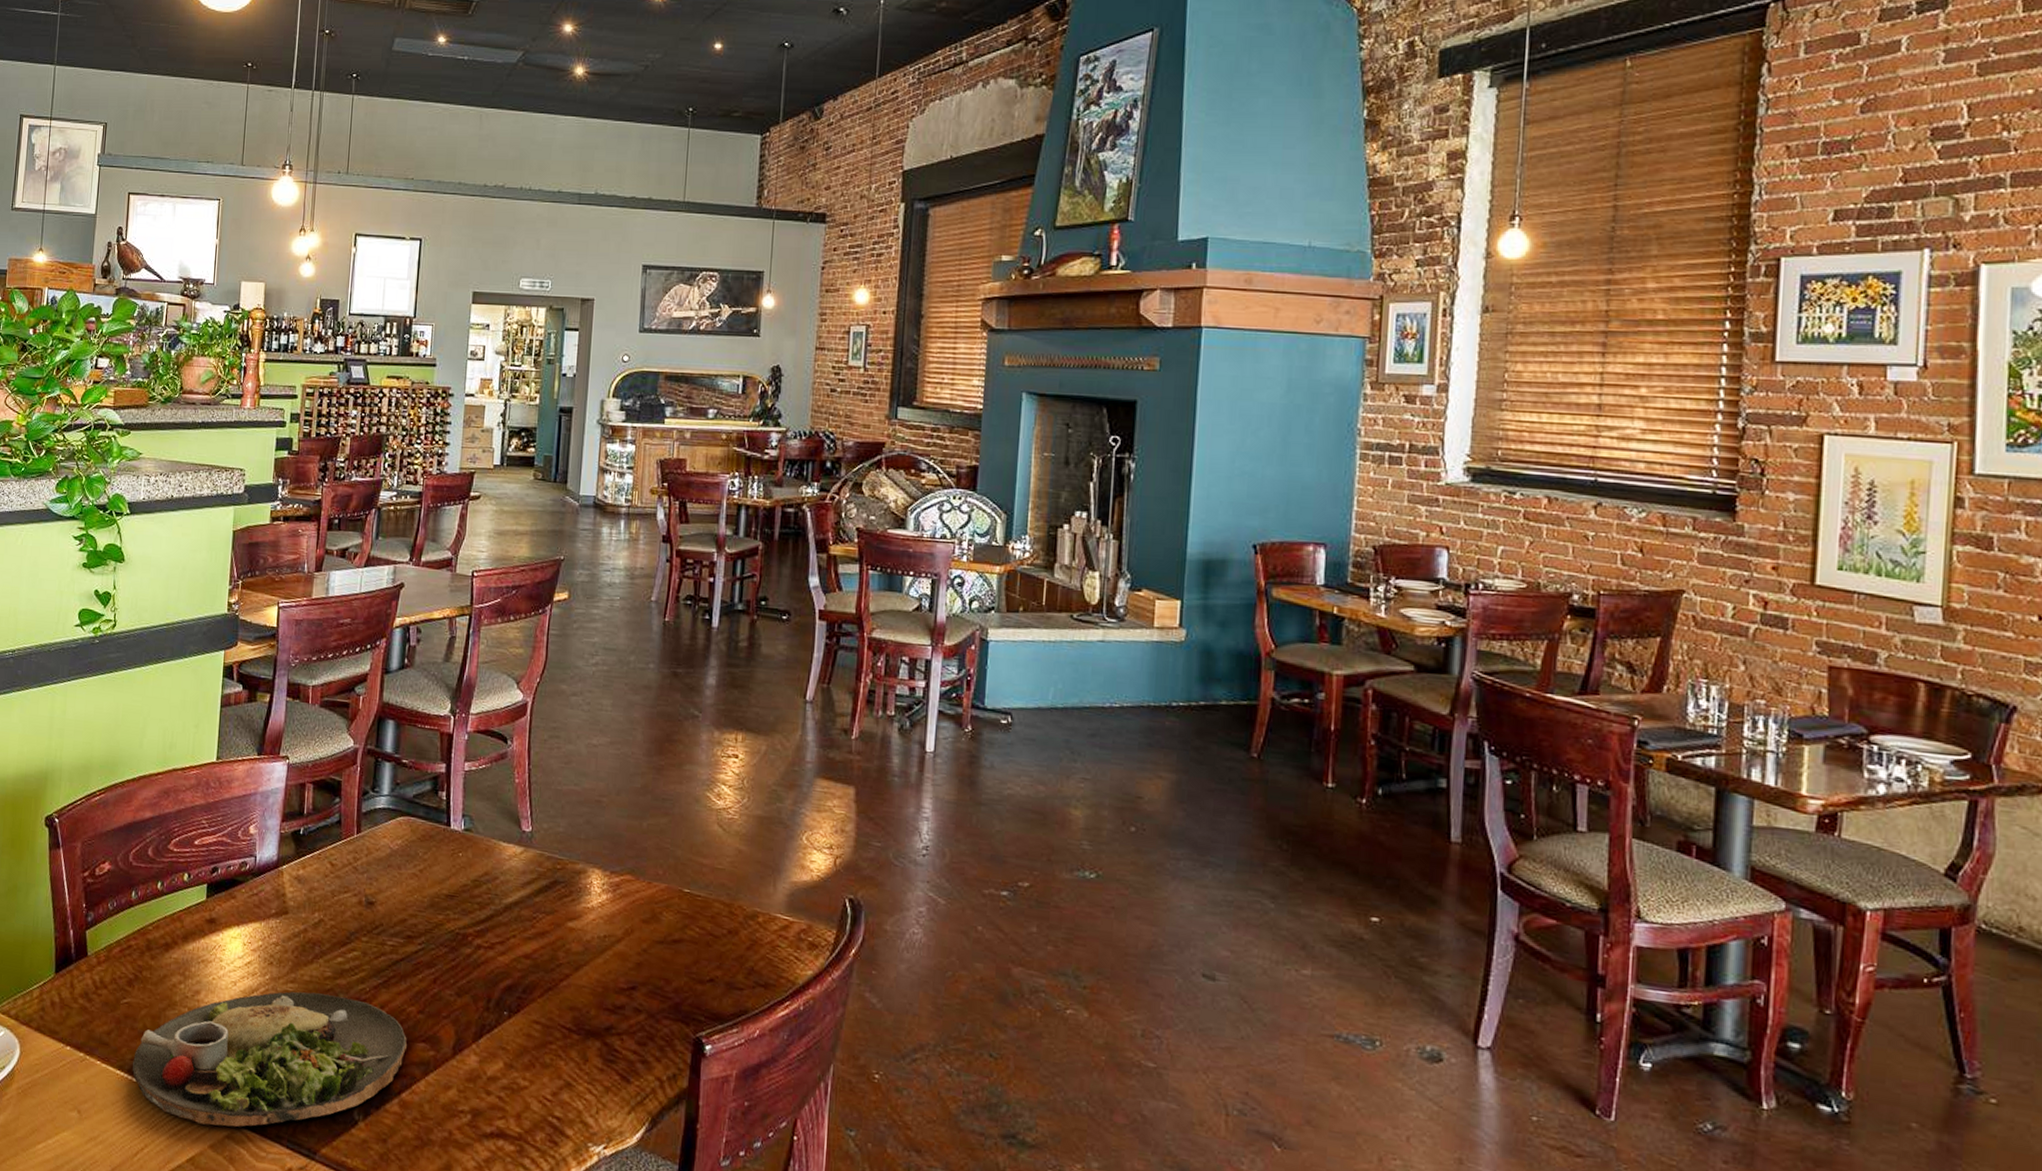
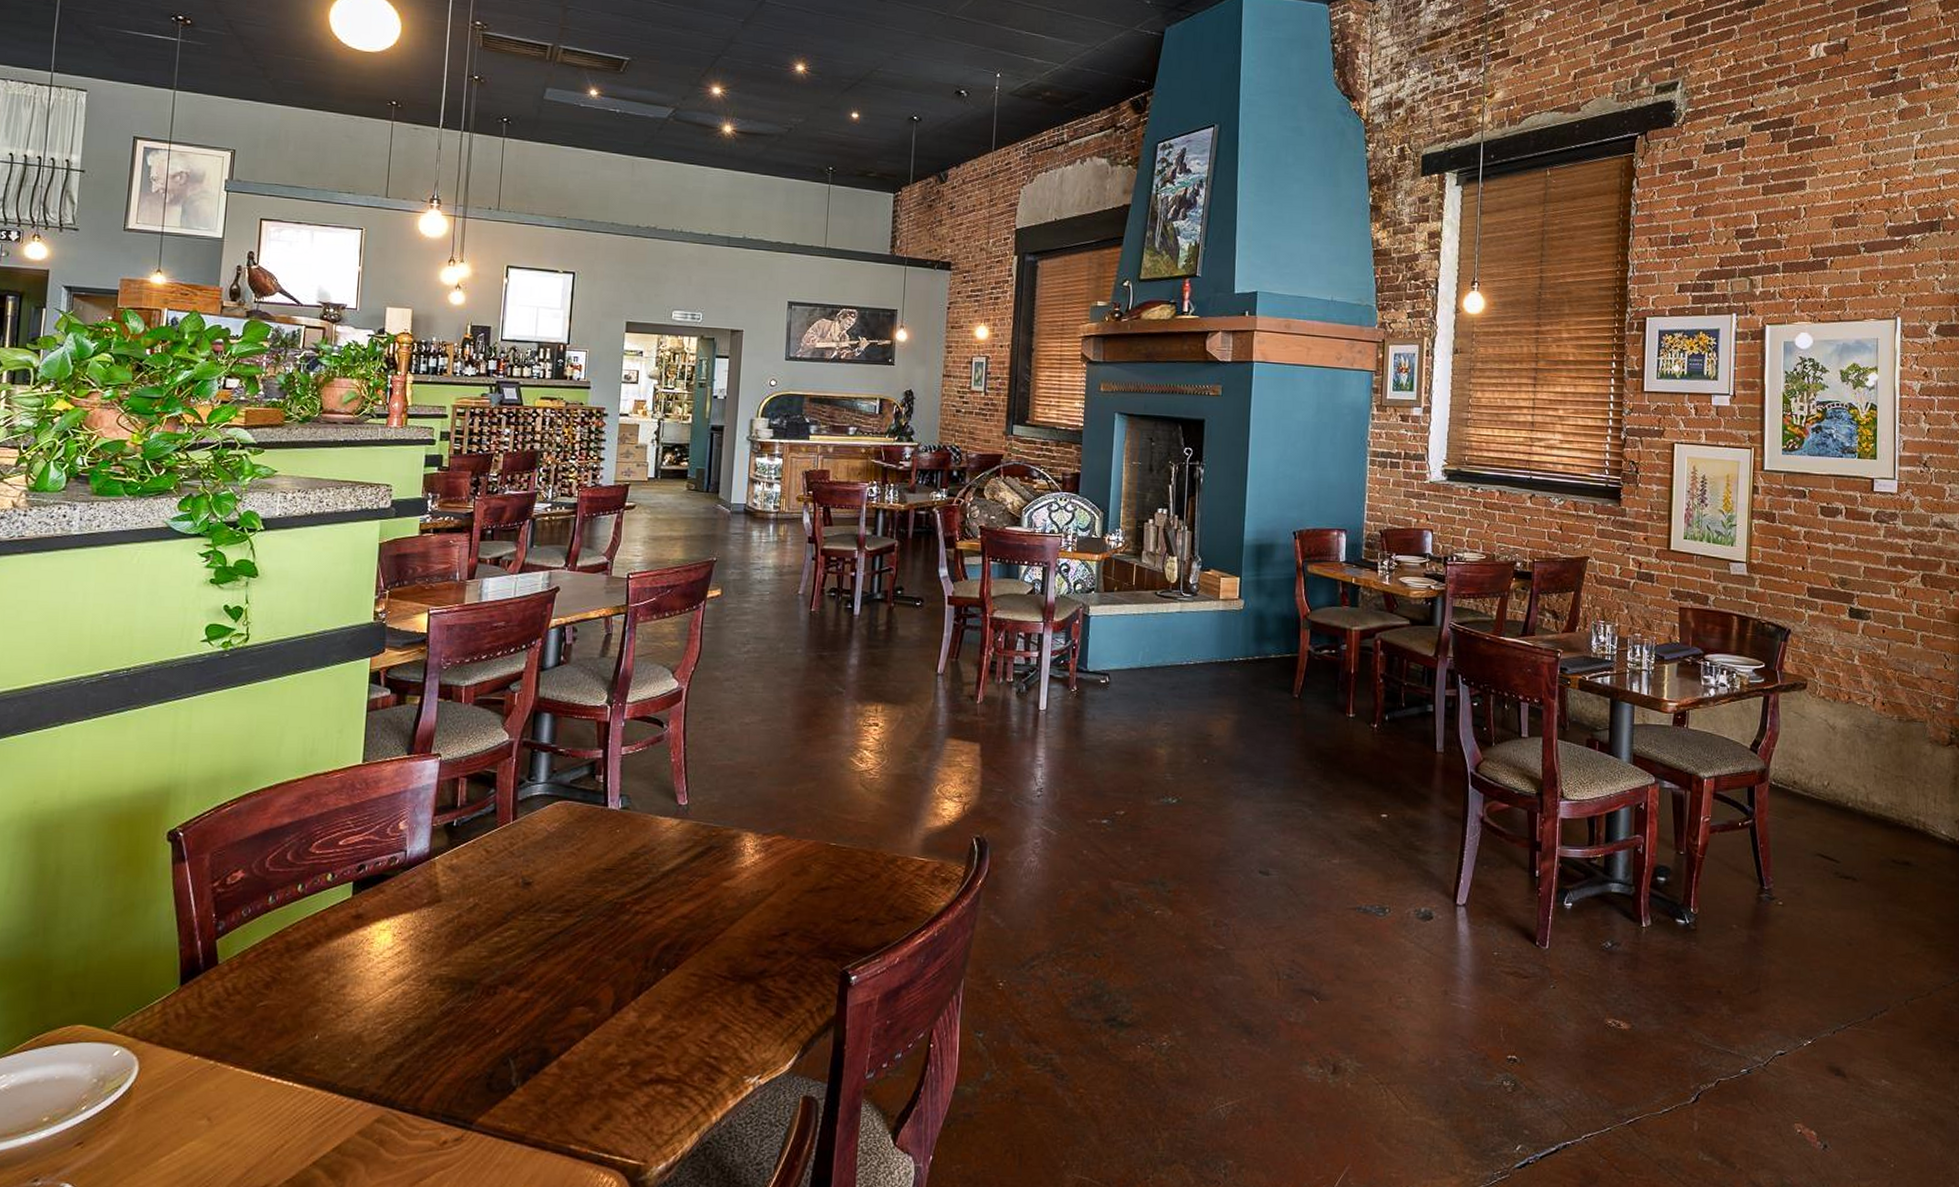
dinner plate: present [131,991,407,1127] -> none [269,973,566,1113]

